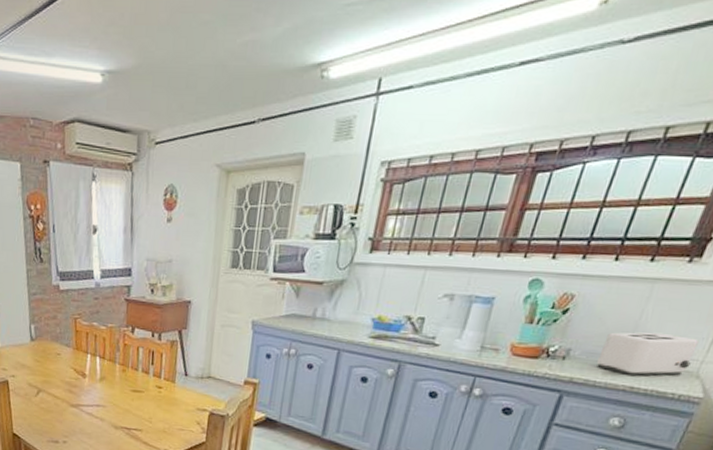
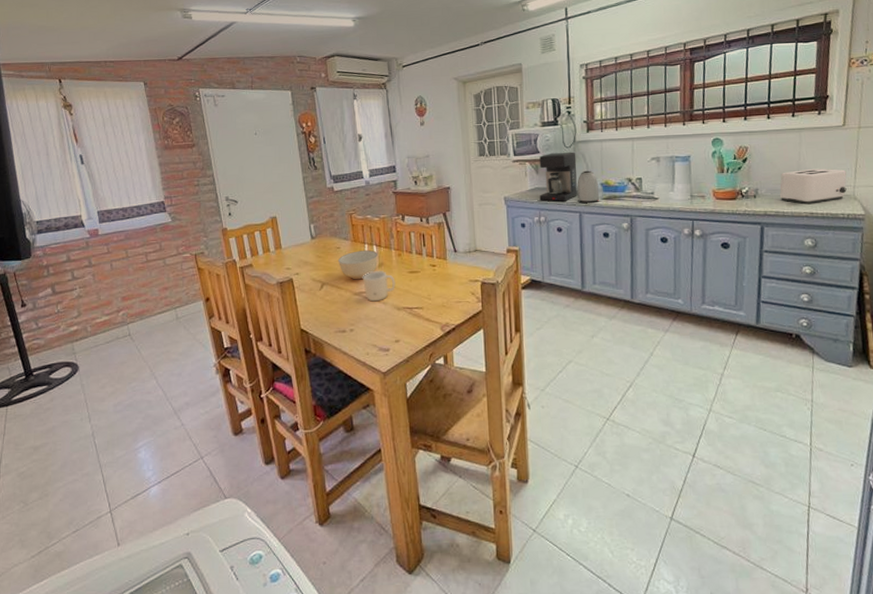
bowl: none [57,360,101,392] -> present [338,250,379,280]
mug: none [81,384,116,417] -> present [363,270,396,302]
coffee maker: none [293,273,350,336] -> present [539,152,578,202]
kettle: none [339,300,370,342] -> present [577,170,600,204]

